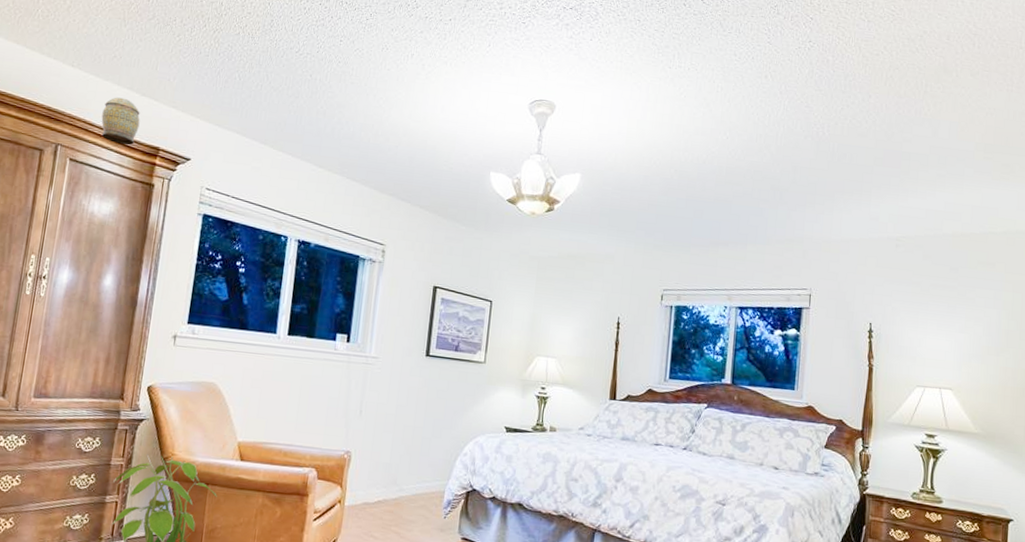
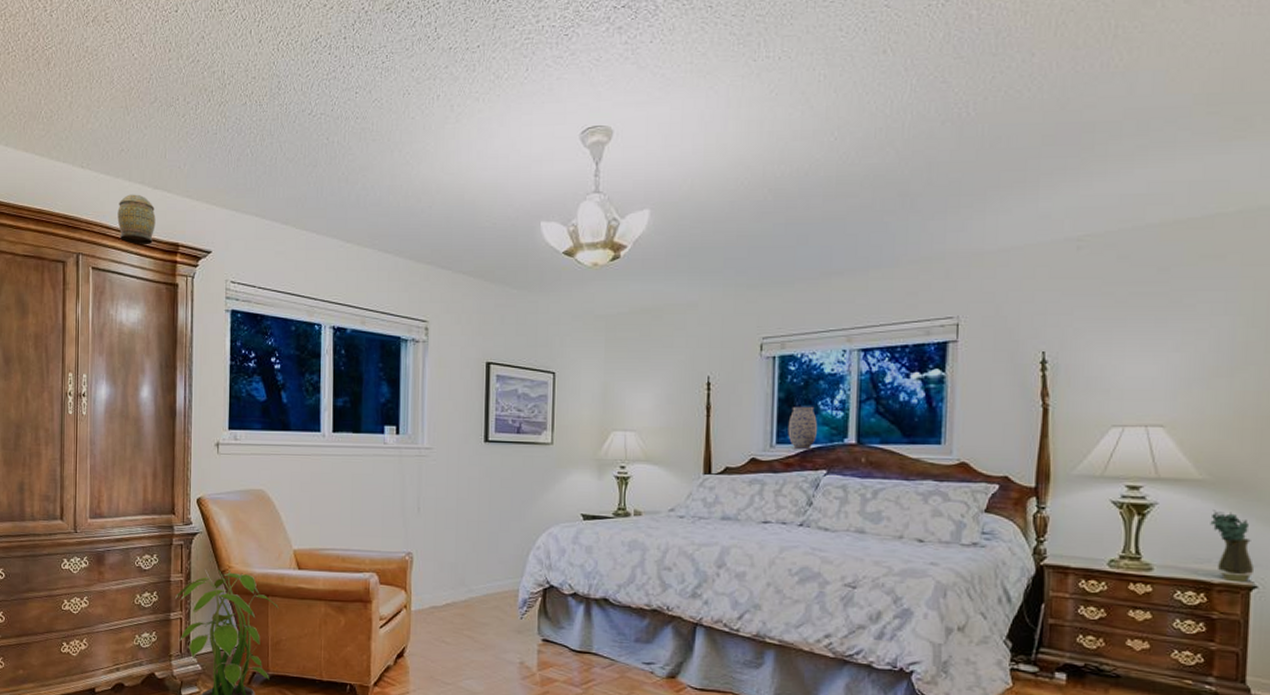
vase: none [678,348,702,387] -> present [788,406,817,450]
vase: none [982,457,1012,517] -> present [1210,510,1255,583]

